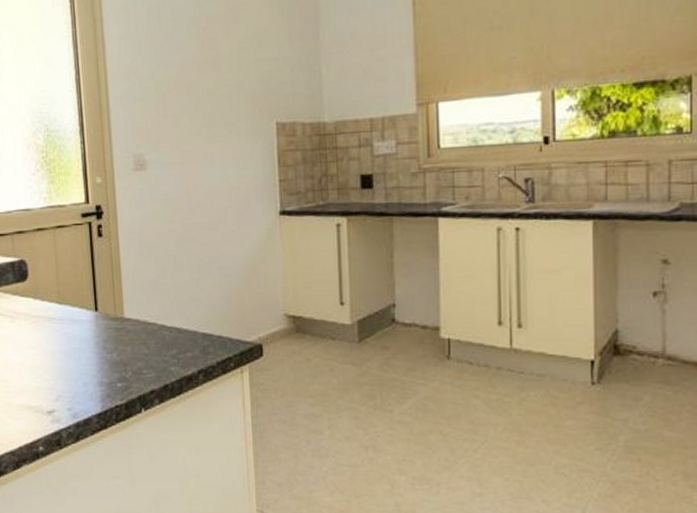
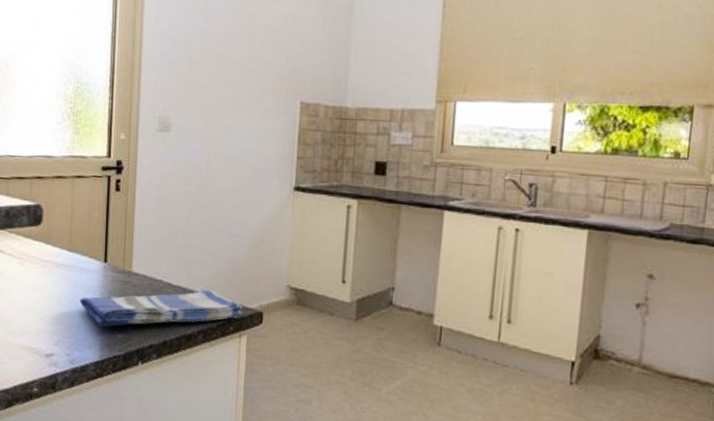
dish towel: none [75,327,241,377] -> present [79,289,243,327]

